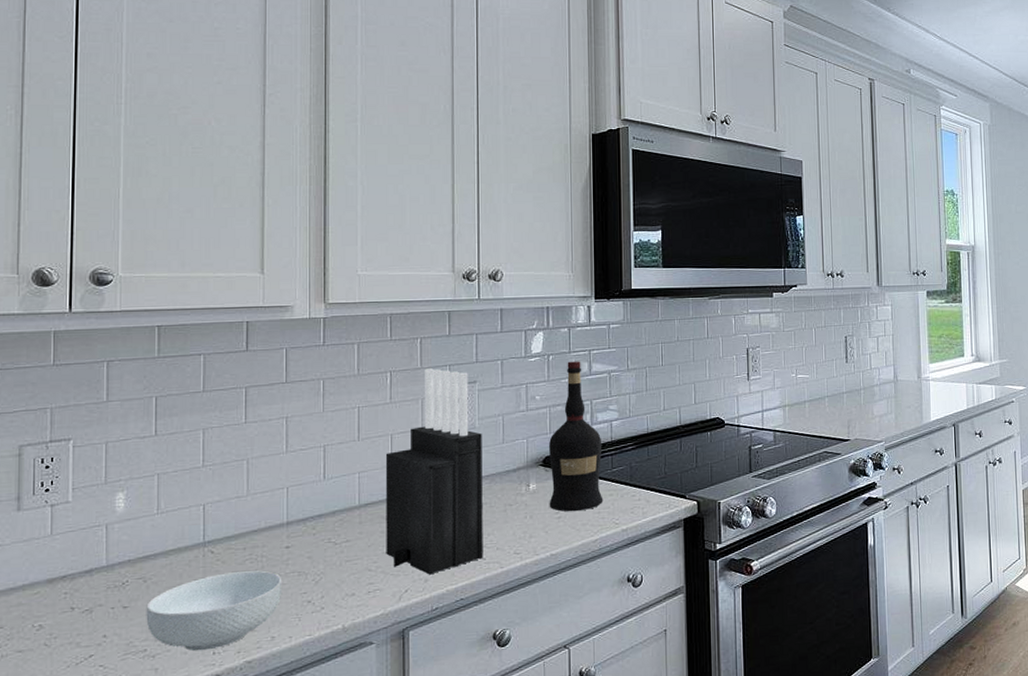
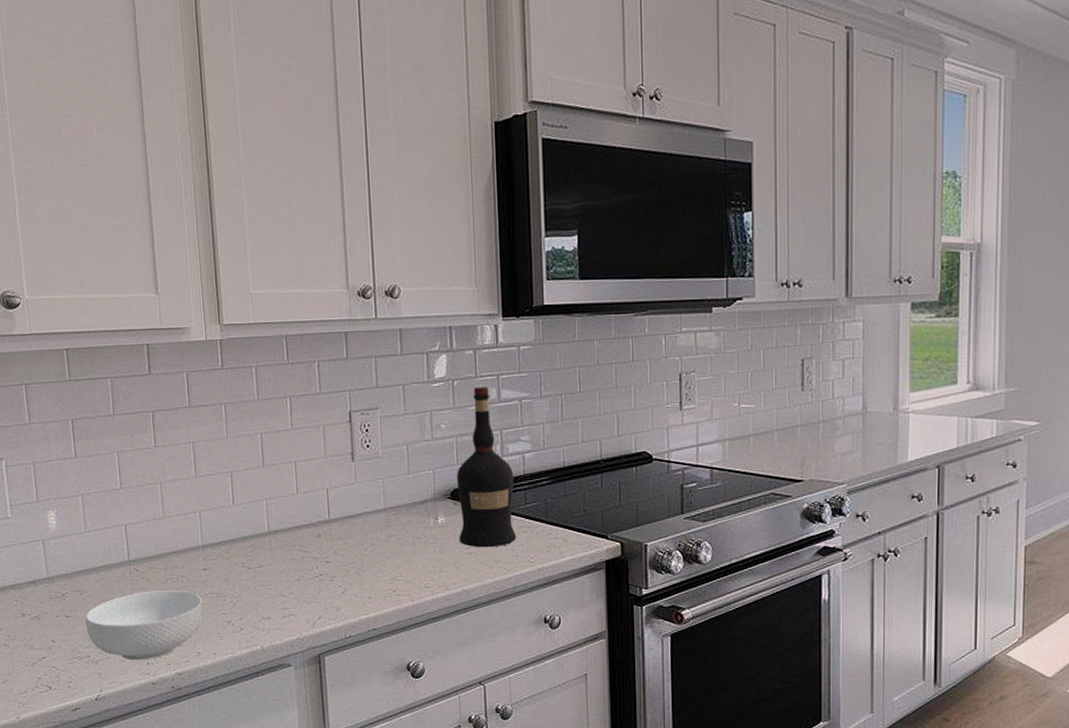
knife block: present [385,368,483,575] -> none [290,394,394,604]

